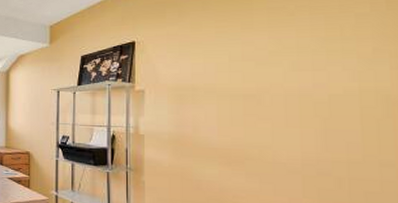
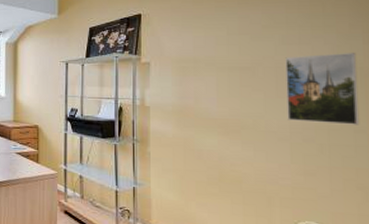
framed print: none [296,79,387,158] -> present [285,53,360,125]

